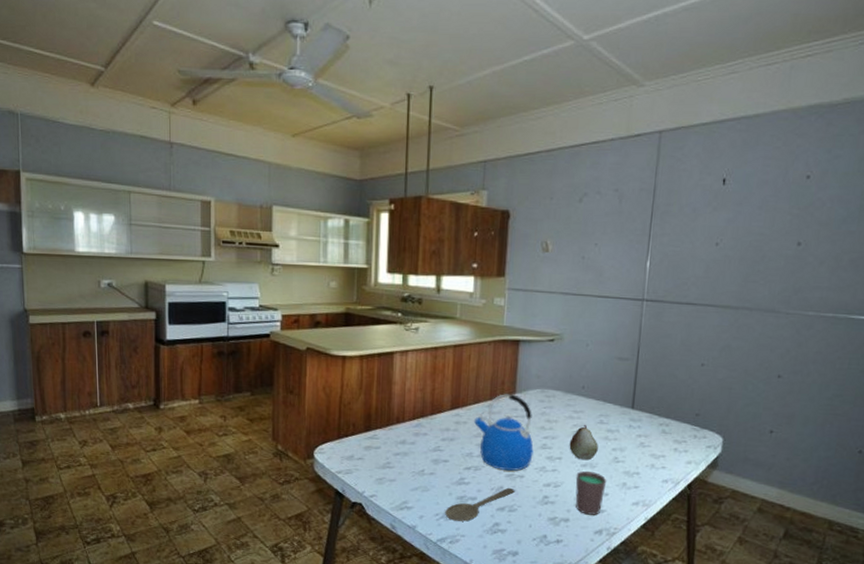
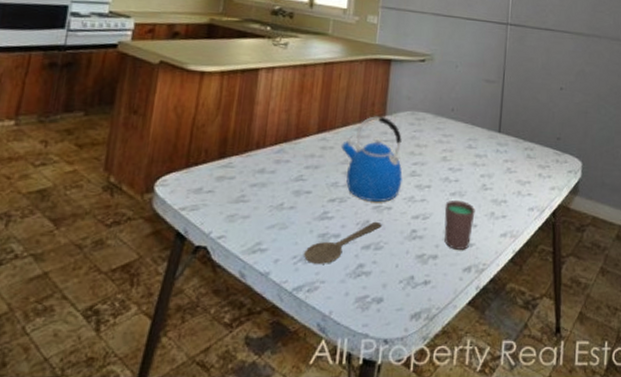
fruit: present [569,424,598,460] -> none [438,149,467,188]

